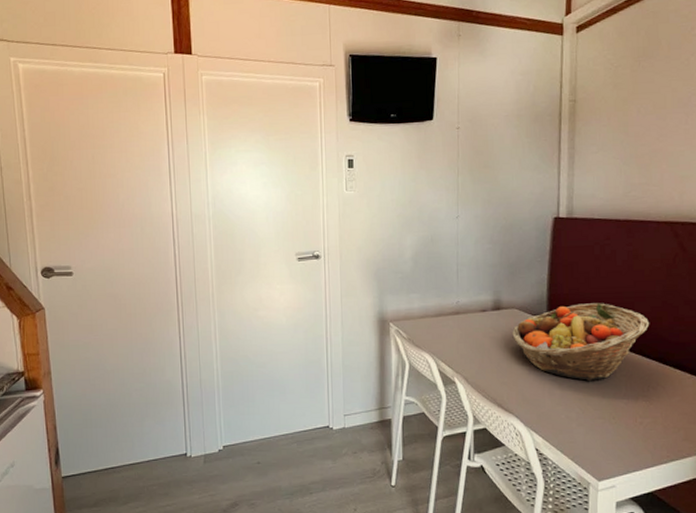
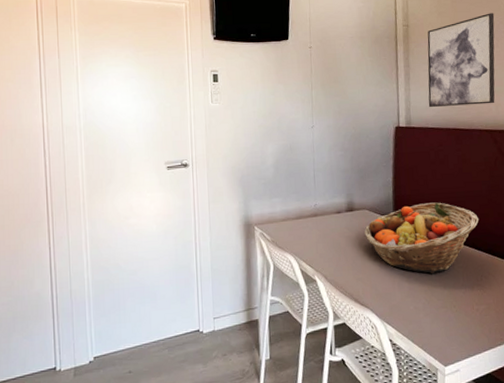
wall art: none [595,83,685,196] -> present [427,13,495,108]

